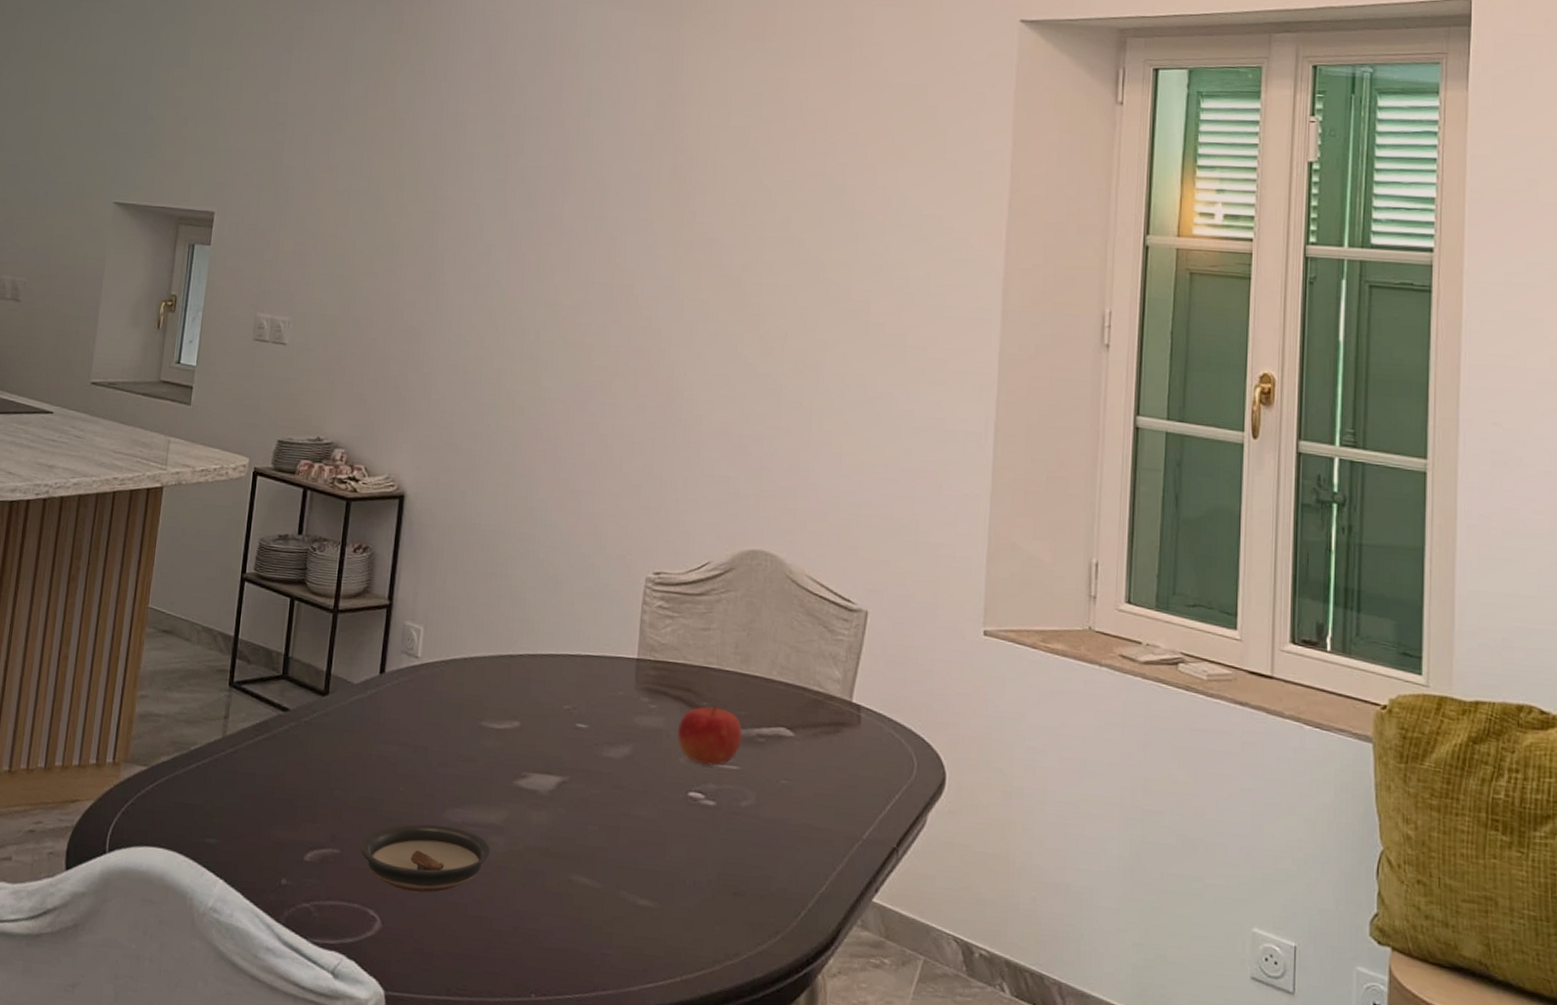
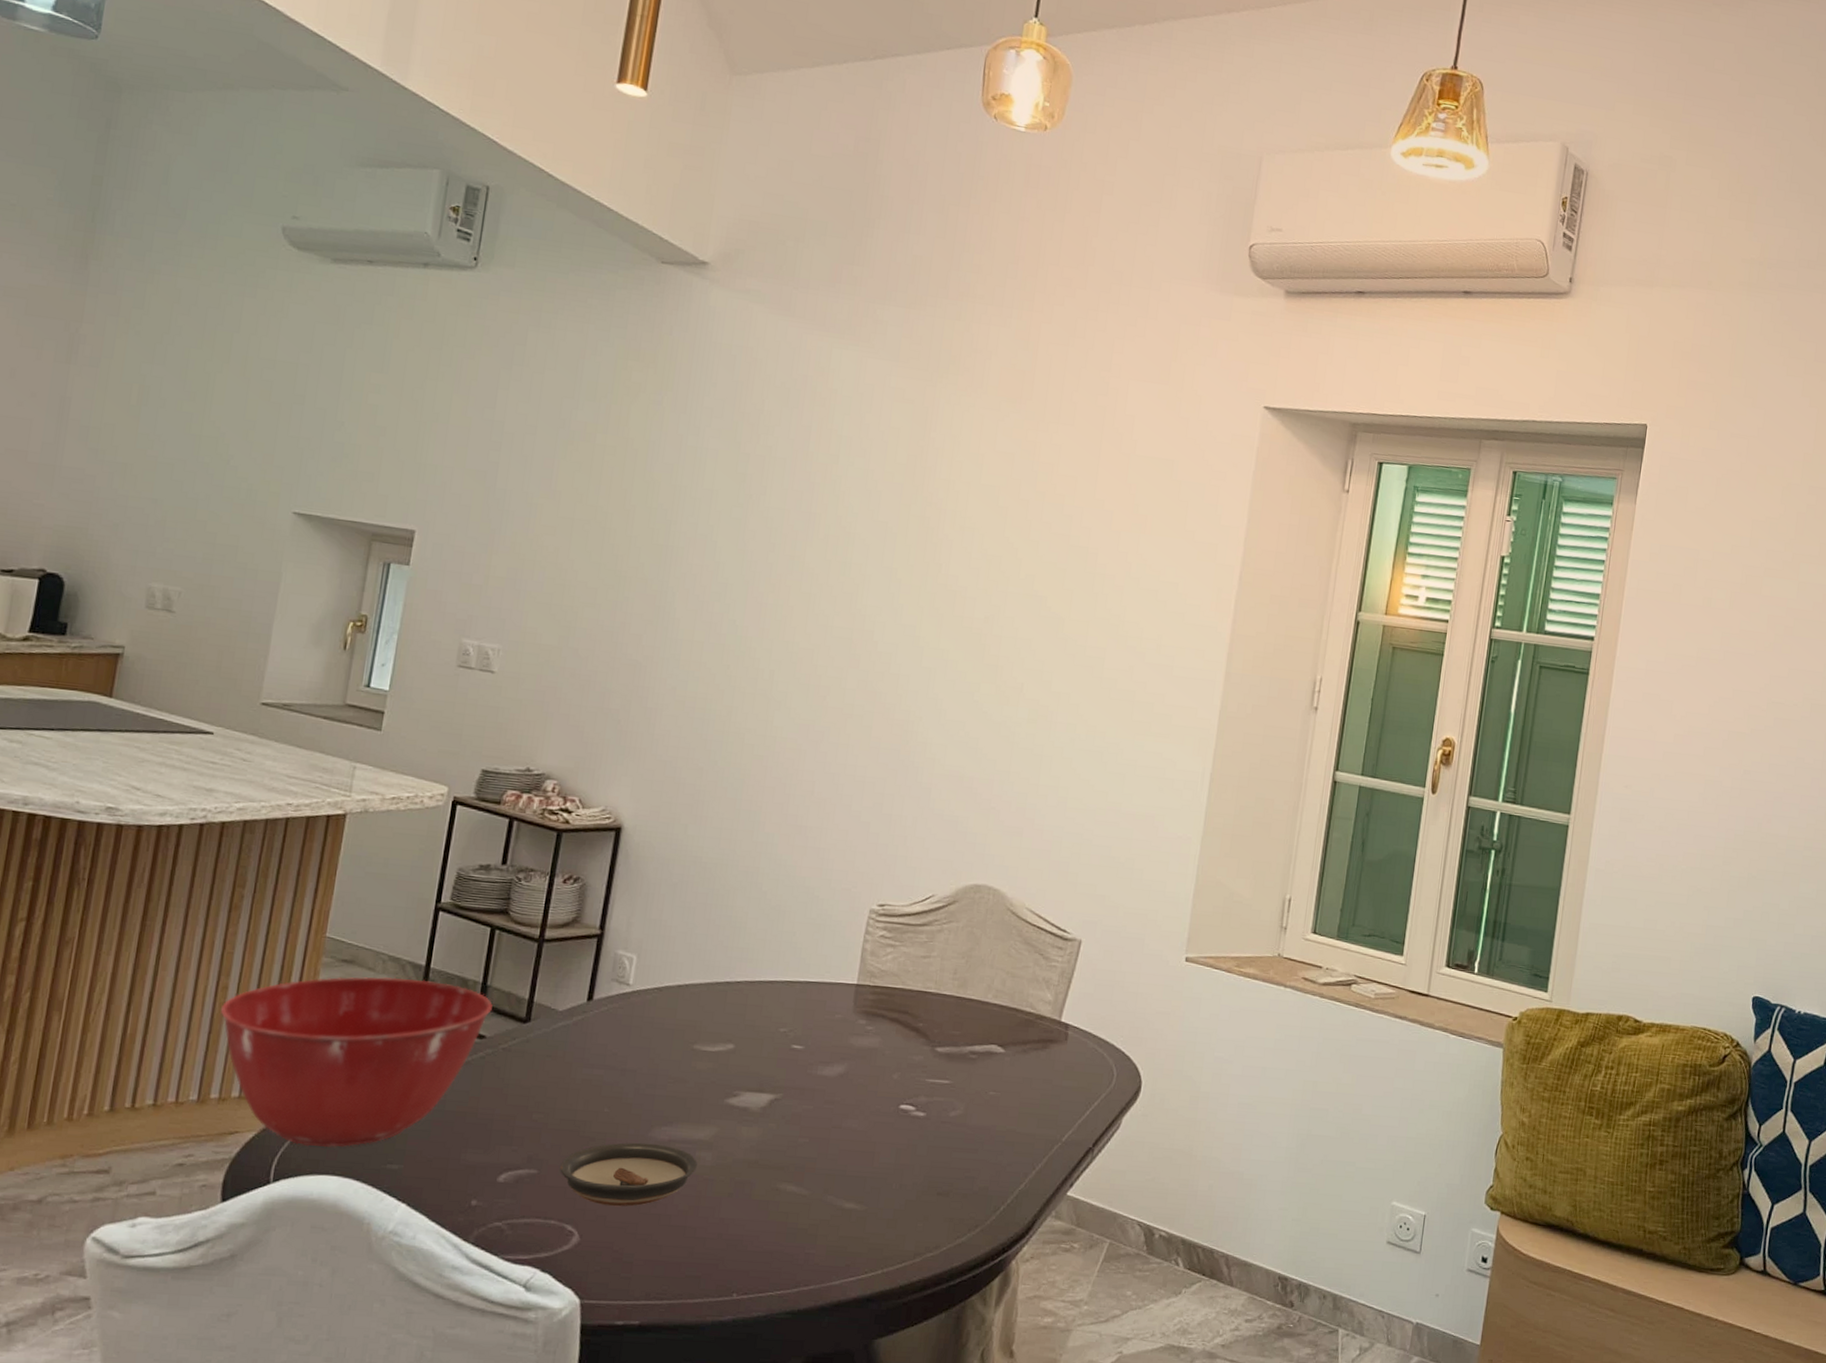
mixing bowl: none [62,647,294,819] -> present [220,976,493,1147]
fruit: present [678,705,742,766] -> none [892,1026,956,1081]

